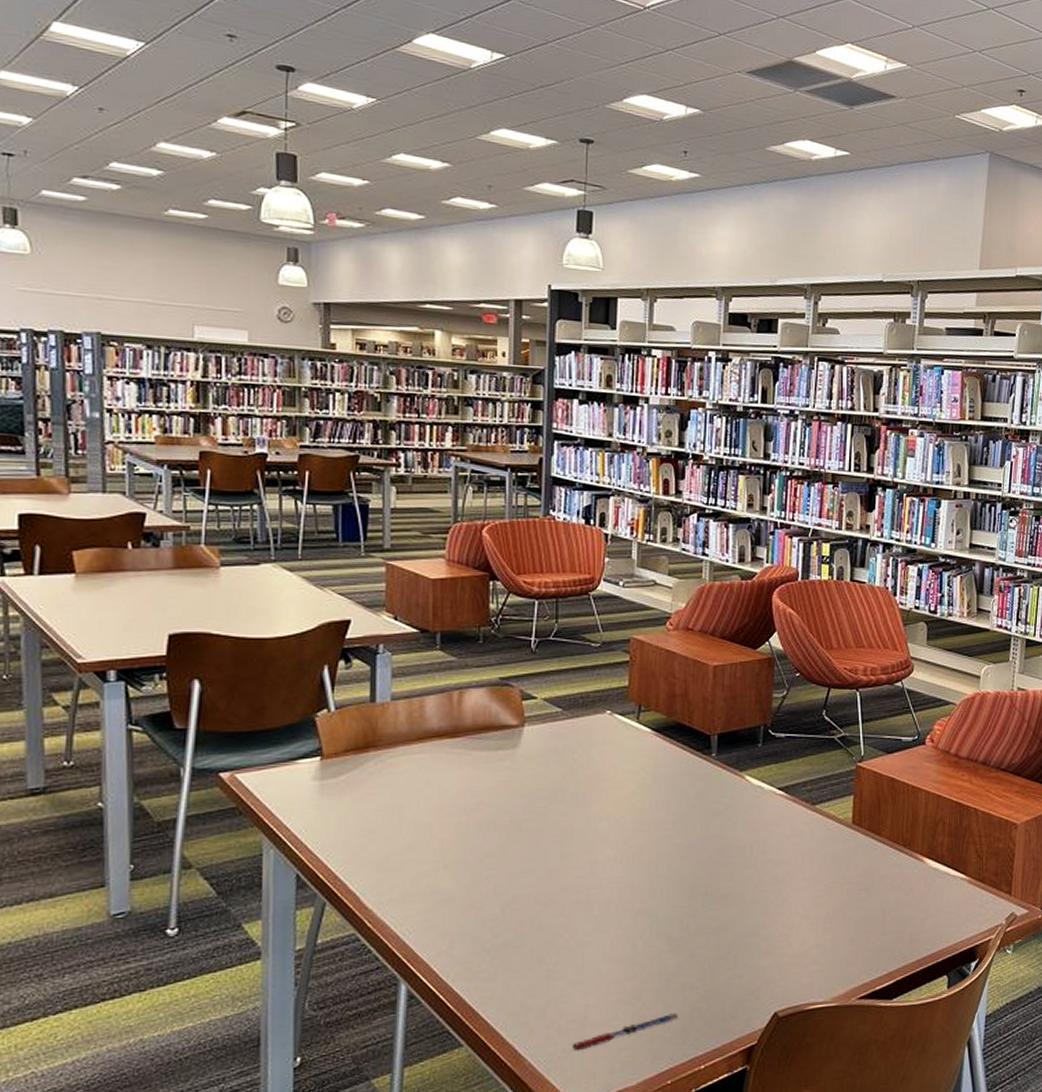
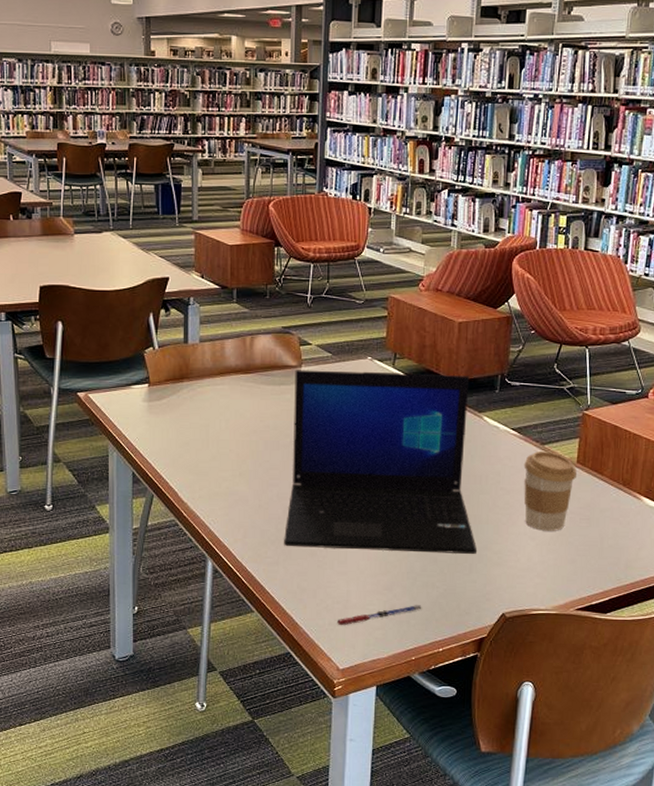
laptop: none [503,728,742,955] -> present [284,369,477,554]
coffee cup: none [793,812,852,907] -> present [524,451,577,531]

